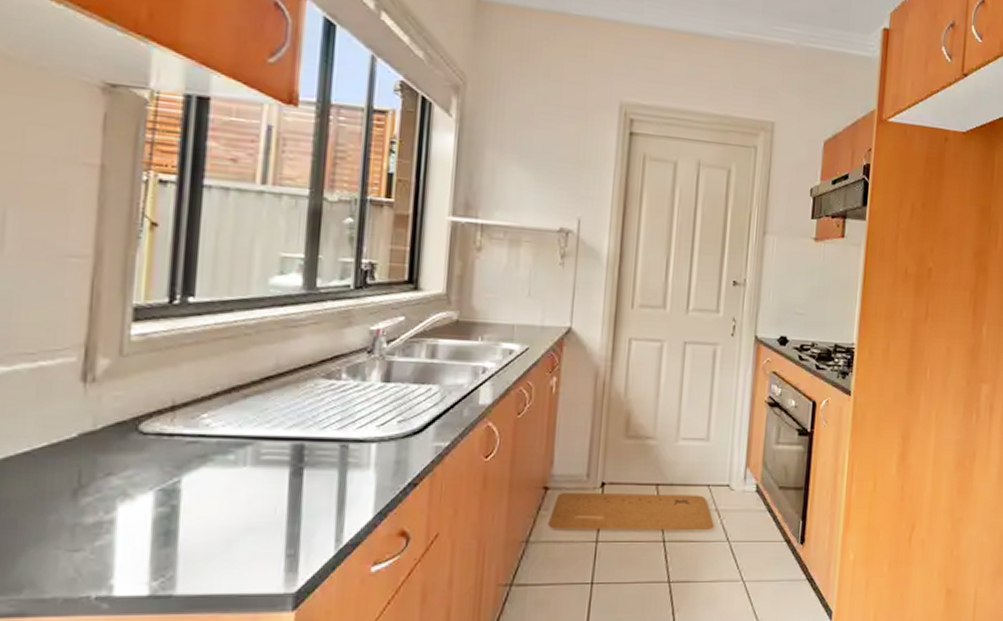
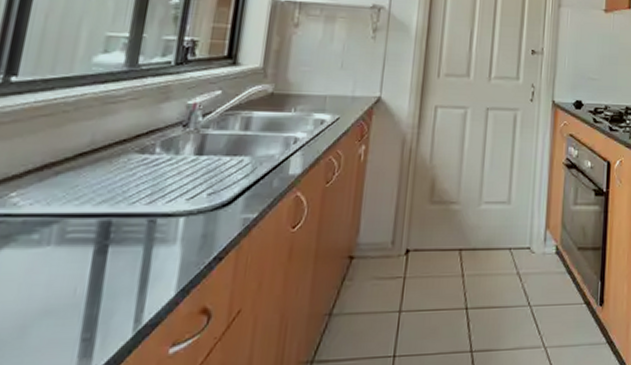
doormat: present [547,492,715,531] -> none [351,259,517,300]

